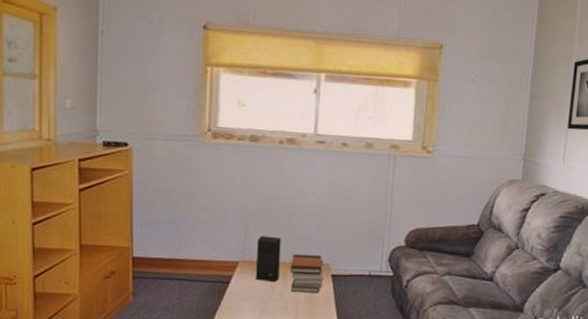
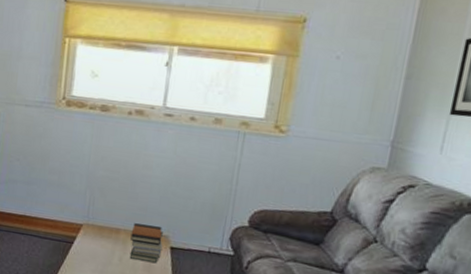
speaker: present [256,236,281,283] -> none [97,202,124,248]

